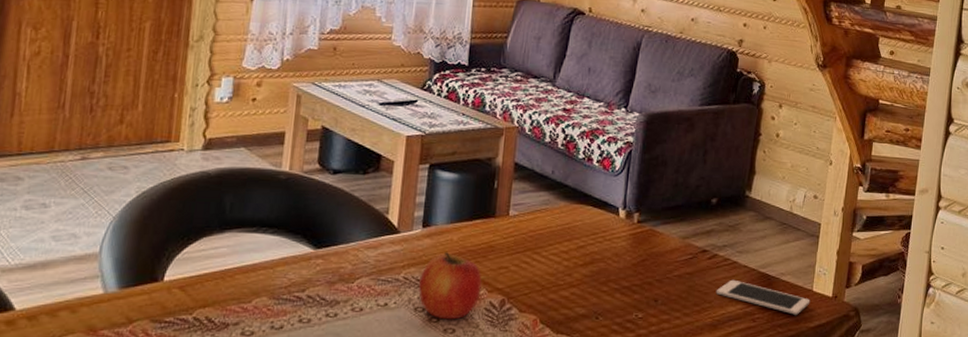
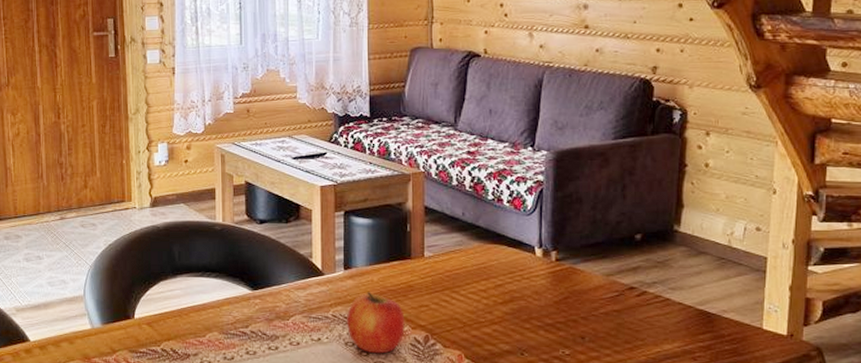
cell phone: present [716,279,810,315] -> none [648,317,761,354]

